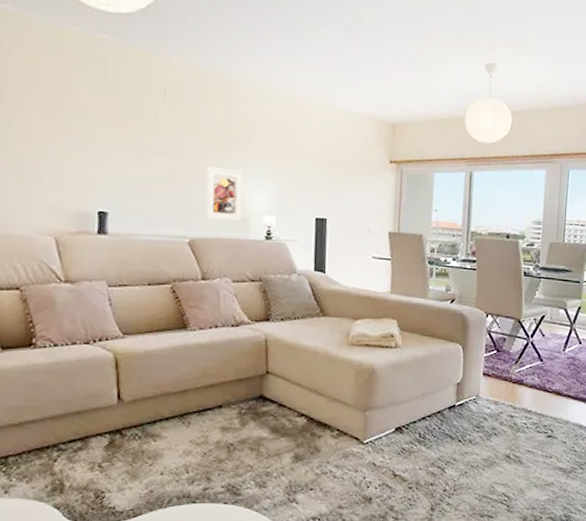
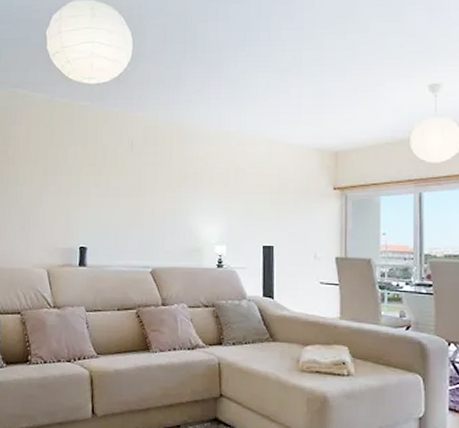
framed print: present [205,166,243,222] -> none [164,203,197,252]

